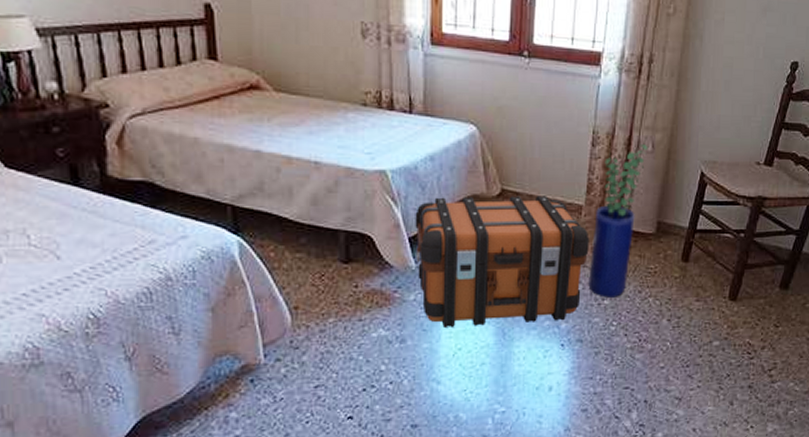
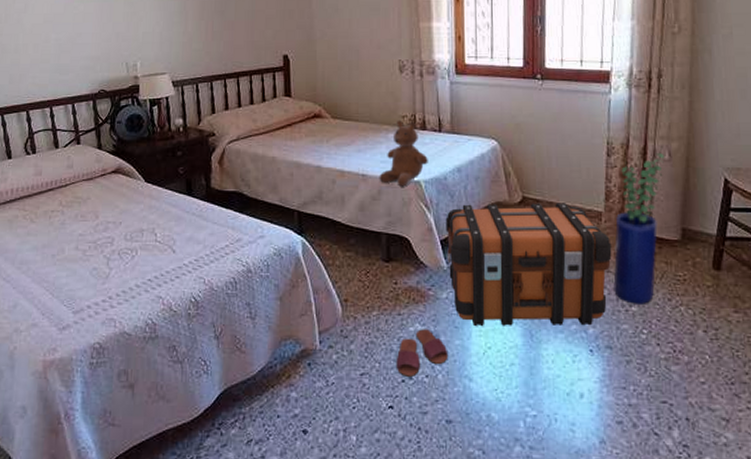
teddy bear: none [336,96,396,177] -> present [379,120,428,187]
slippers: none [356,334,415,385] -> present [396,329,449,377]

